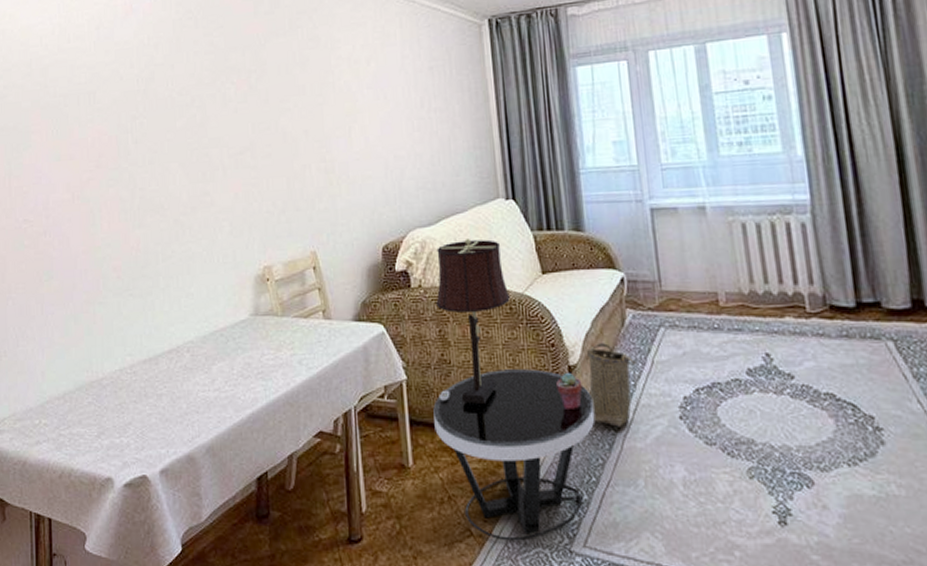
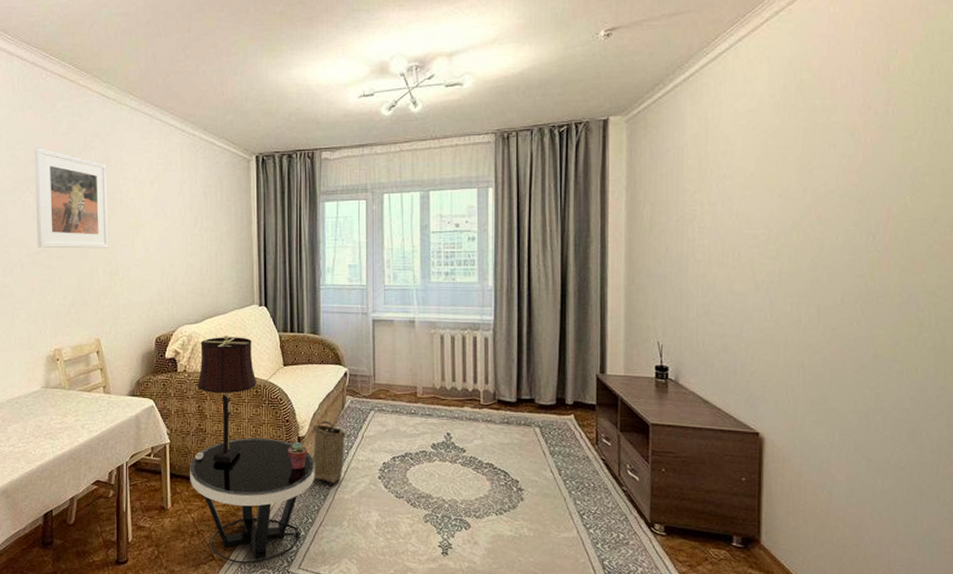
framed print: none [234,31,322,146] -> present [34,147,109,249]

